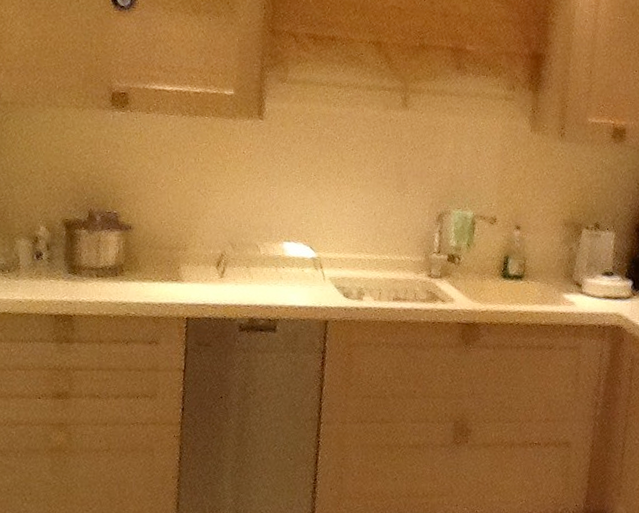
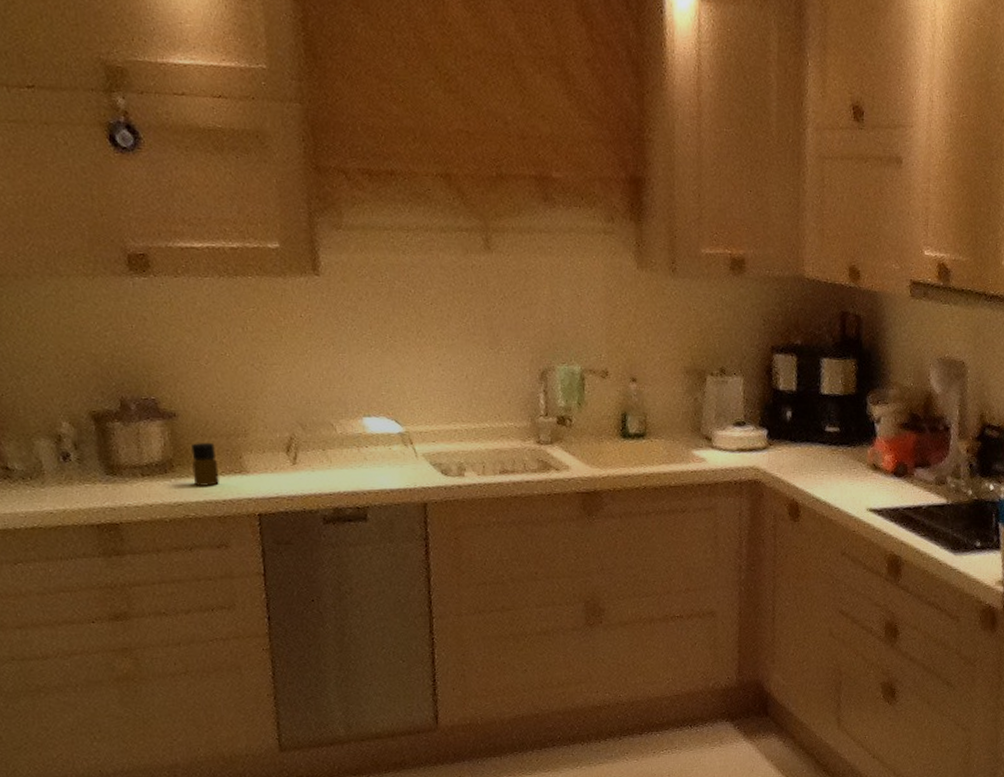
bottle: none [137,252,160,290] -> present [191,443,219,486]

